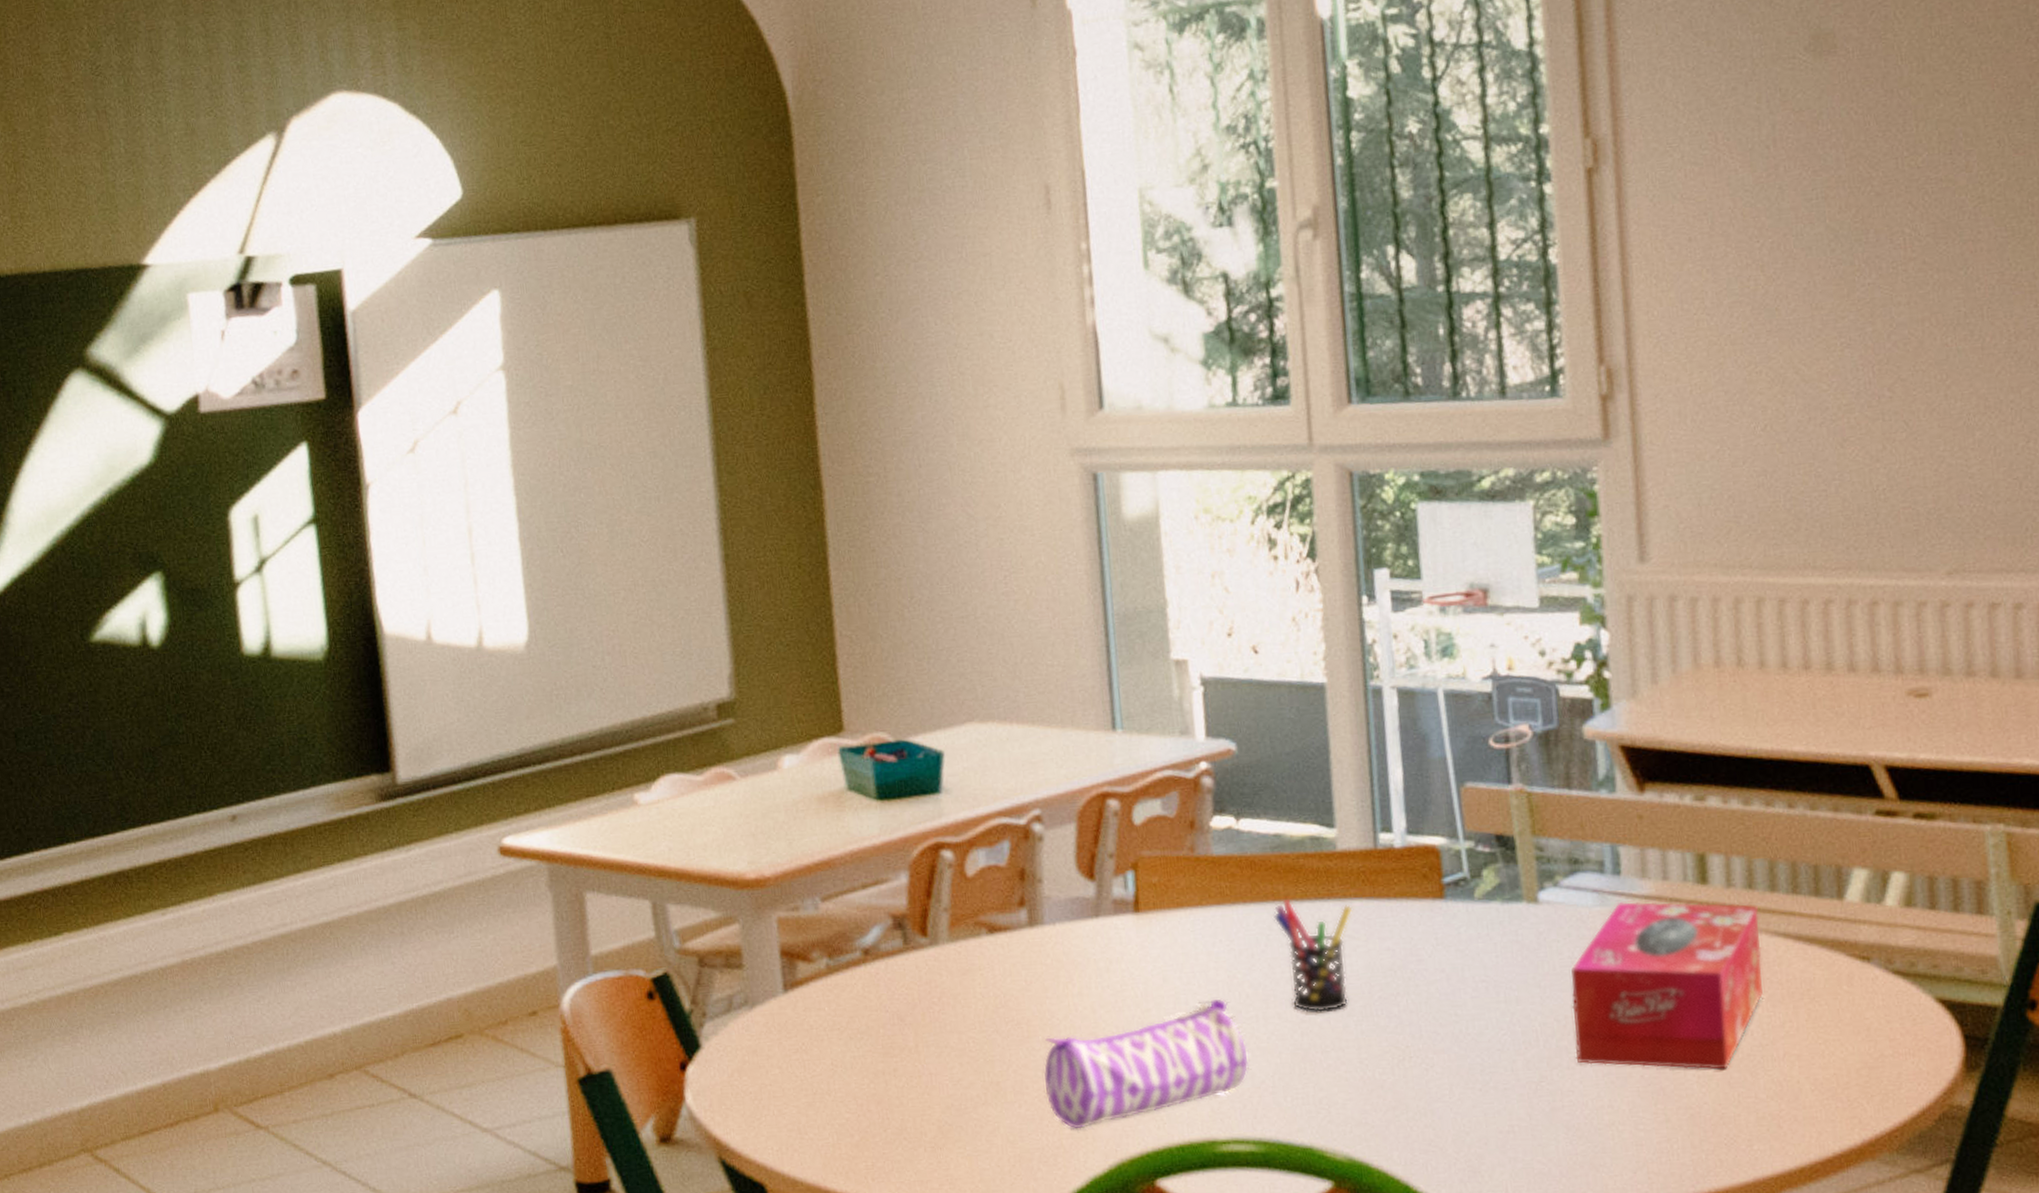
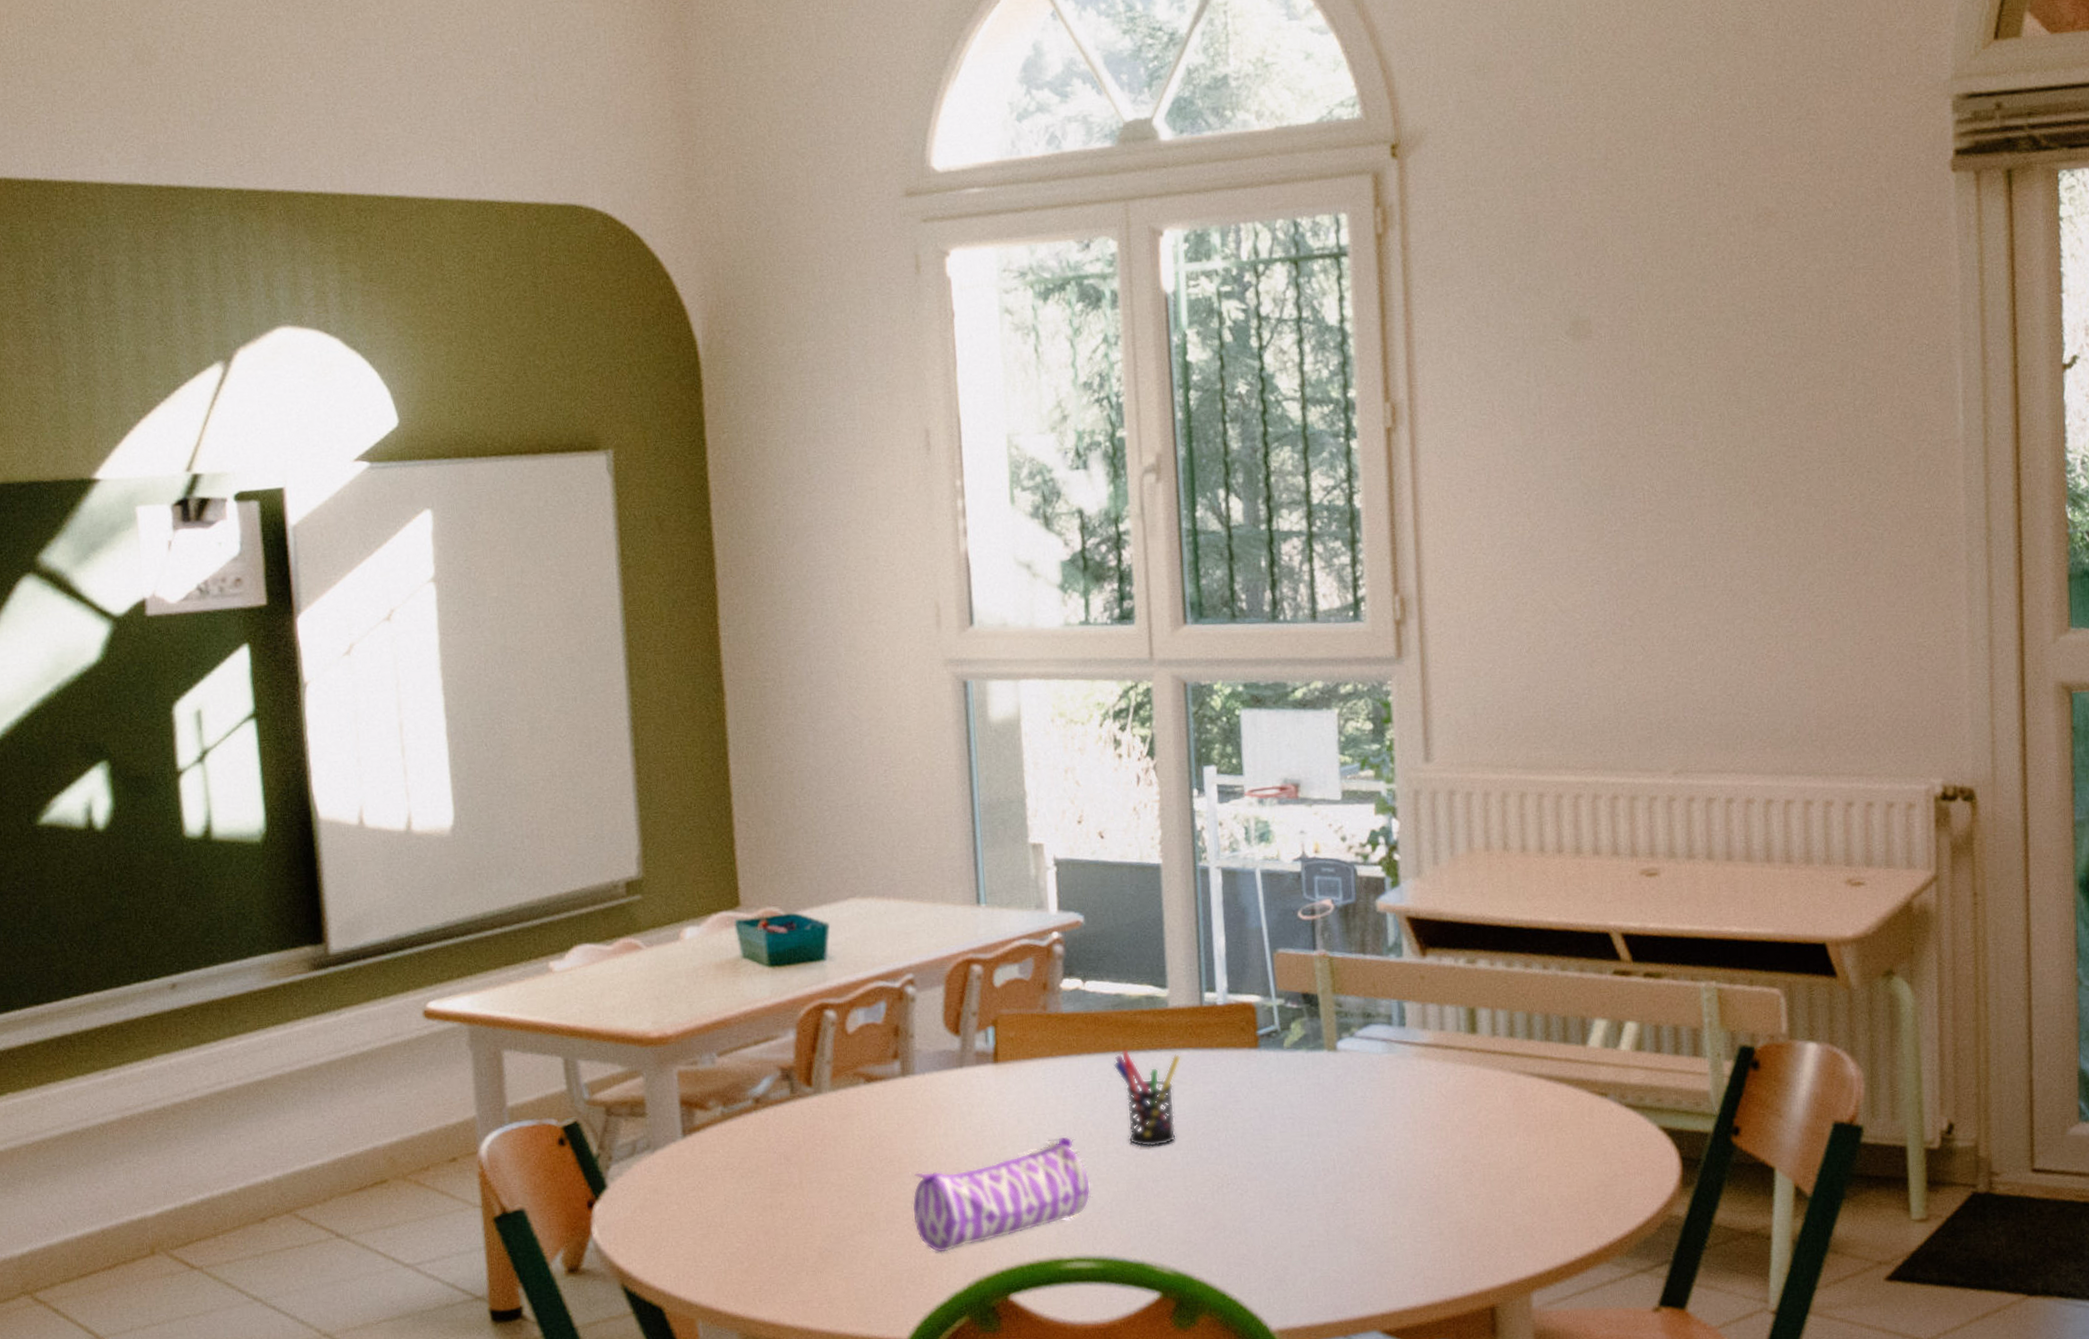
tissue box: present [1571,901,1764,1069] -> none [1363,1049,1521,1190]

